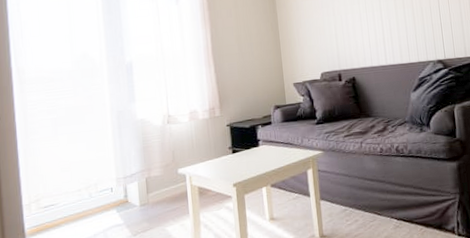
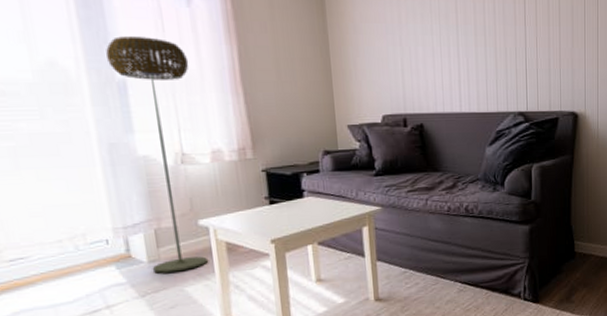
floor lamp: none [120,29,184,215] -> present [106,36,208,273]

